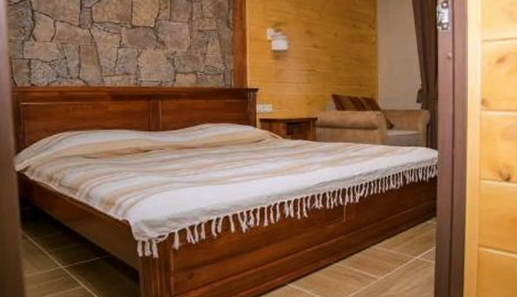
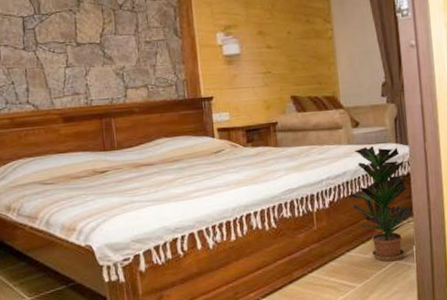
potted plant: none [377,148,438,258] -> present [347,145,414,262]

